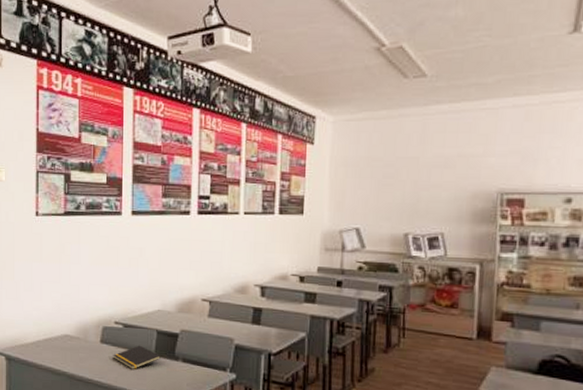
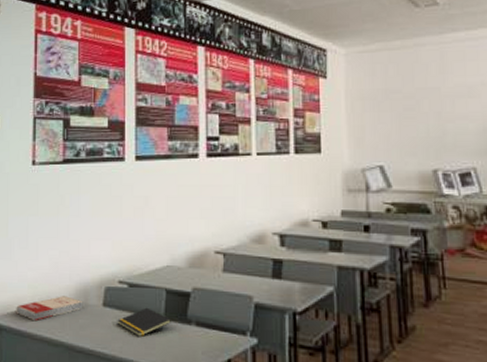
book: none [23,333,83,353] -> present [16,296,83,320]

